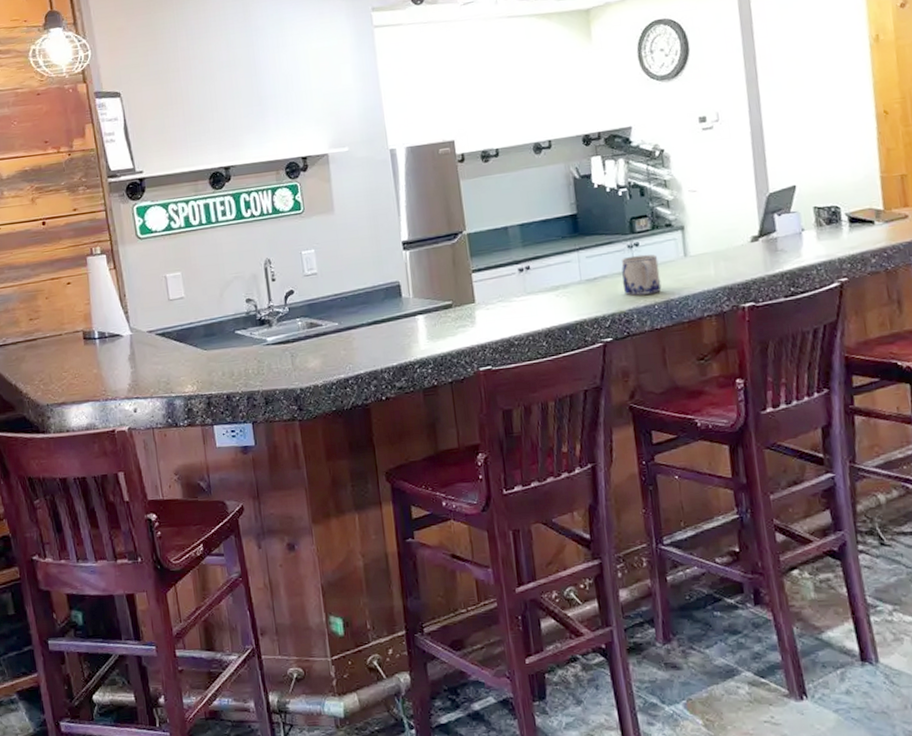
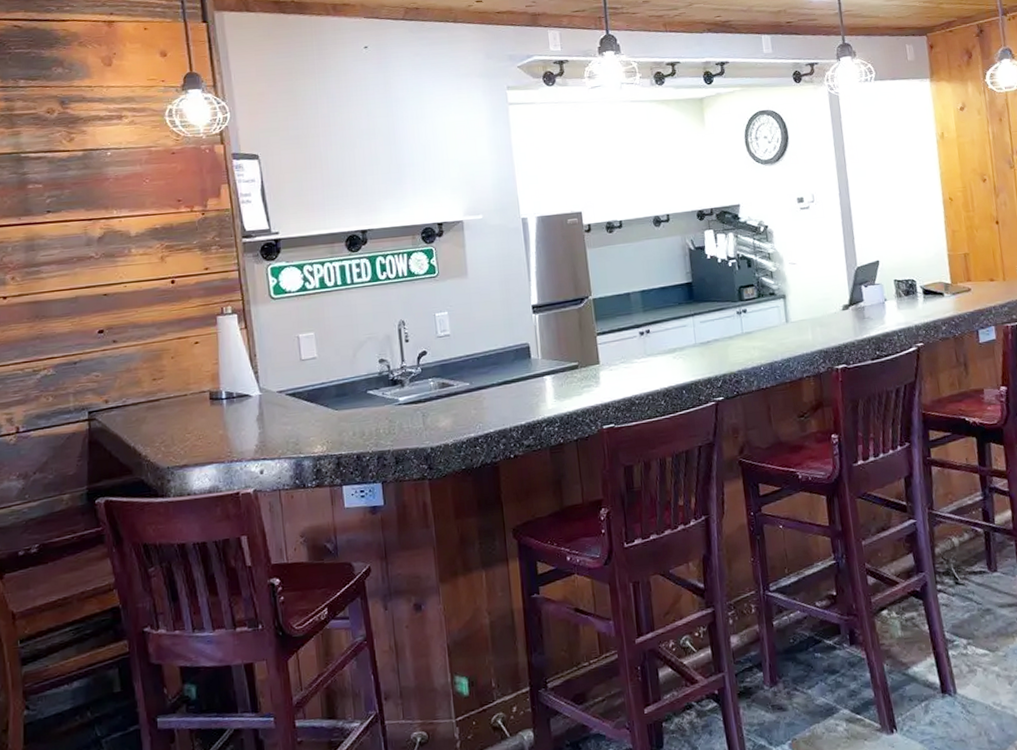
mug: present [621,254,662,296] -> none [731,320,767,358]

